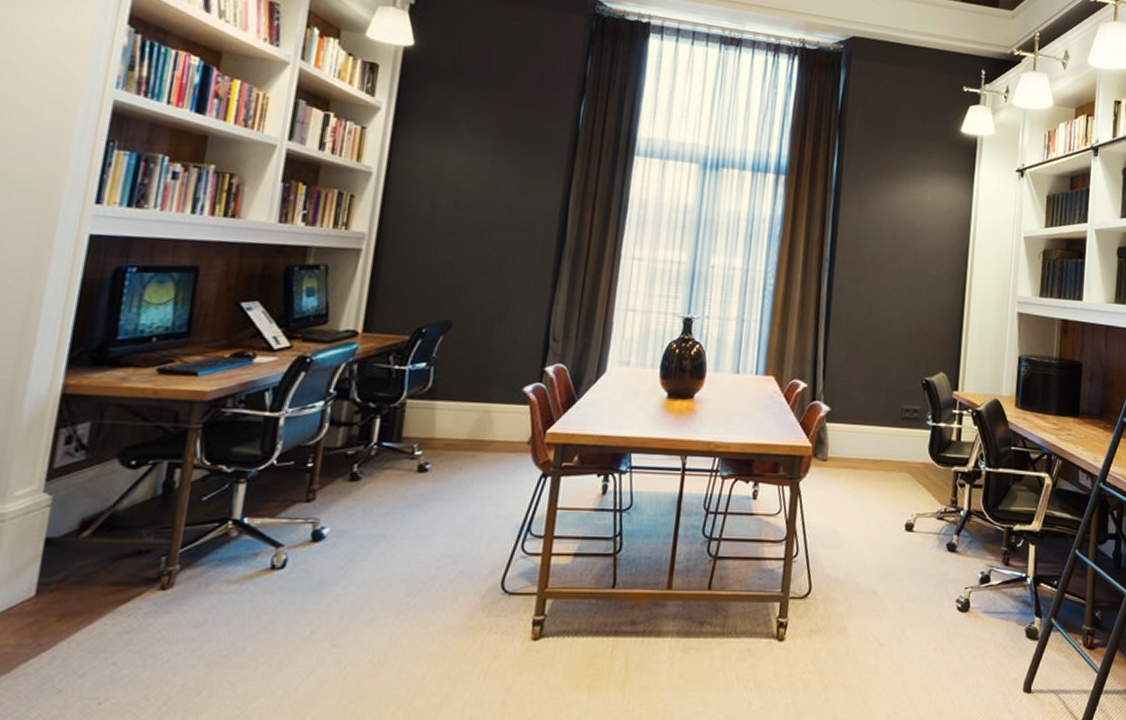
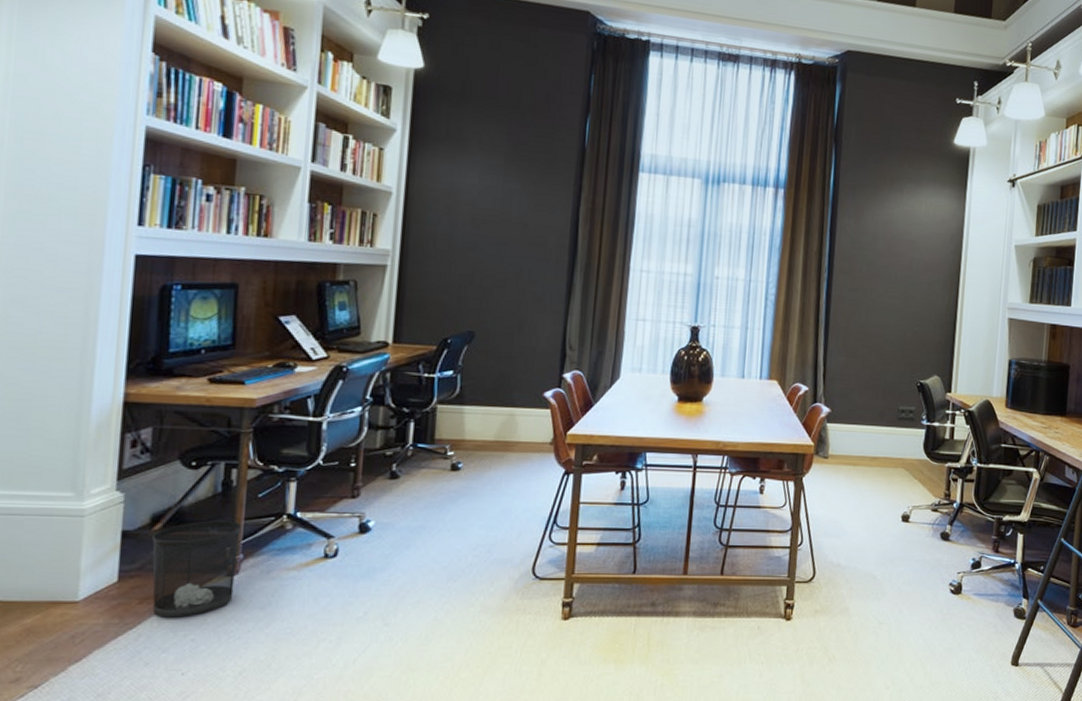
waste bin: none [71,526,181,638] -> present [152,520,242,618]

